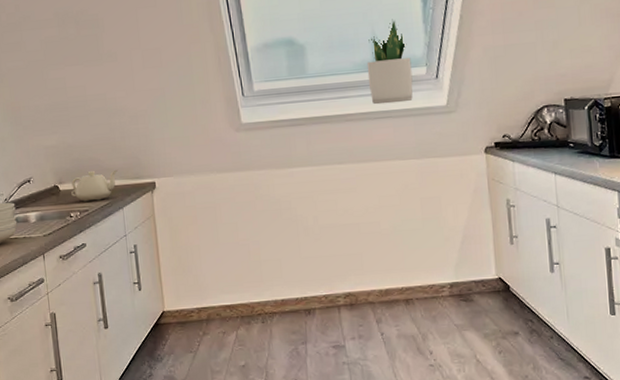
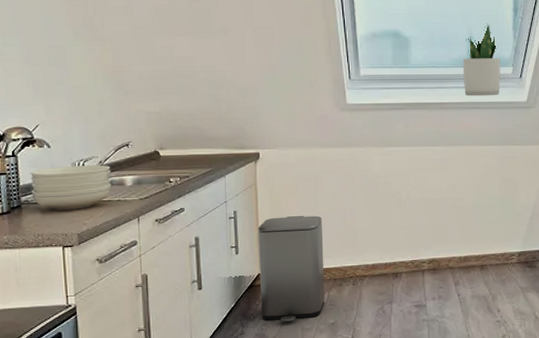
teapot: present [71,169,118,202] -> none [172,138,222,168]
pedal bin: none [158,247,234,363] -> present [257,215,325,322]

